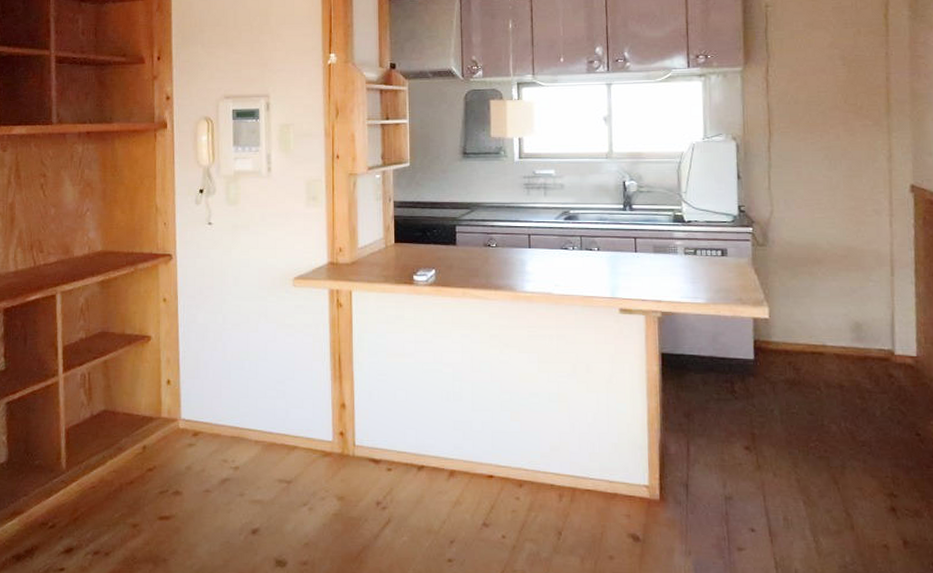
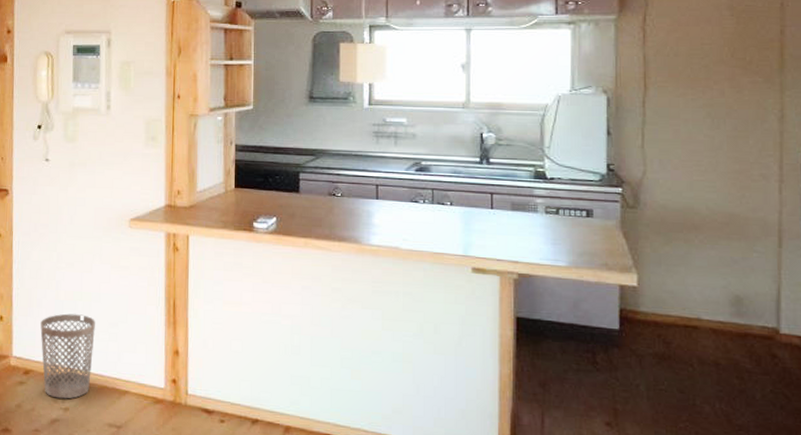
wastebasket: none [208,374,262,458] -> present [40,313,95,399]

